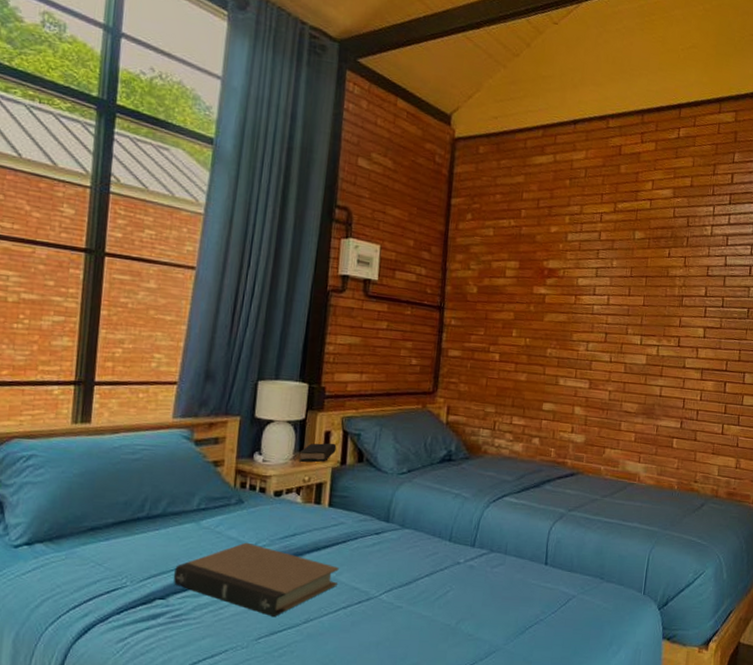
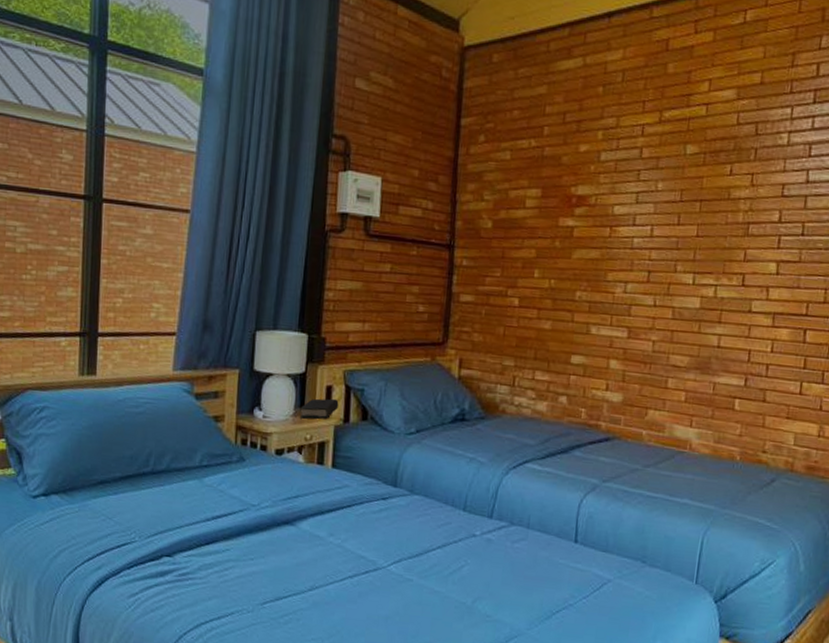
book: present [173,542,339,616] -> none [178,502,344,581]

